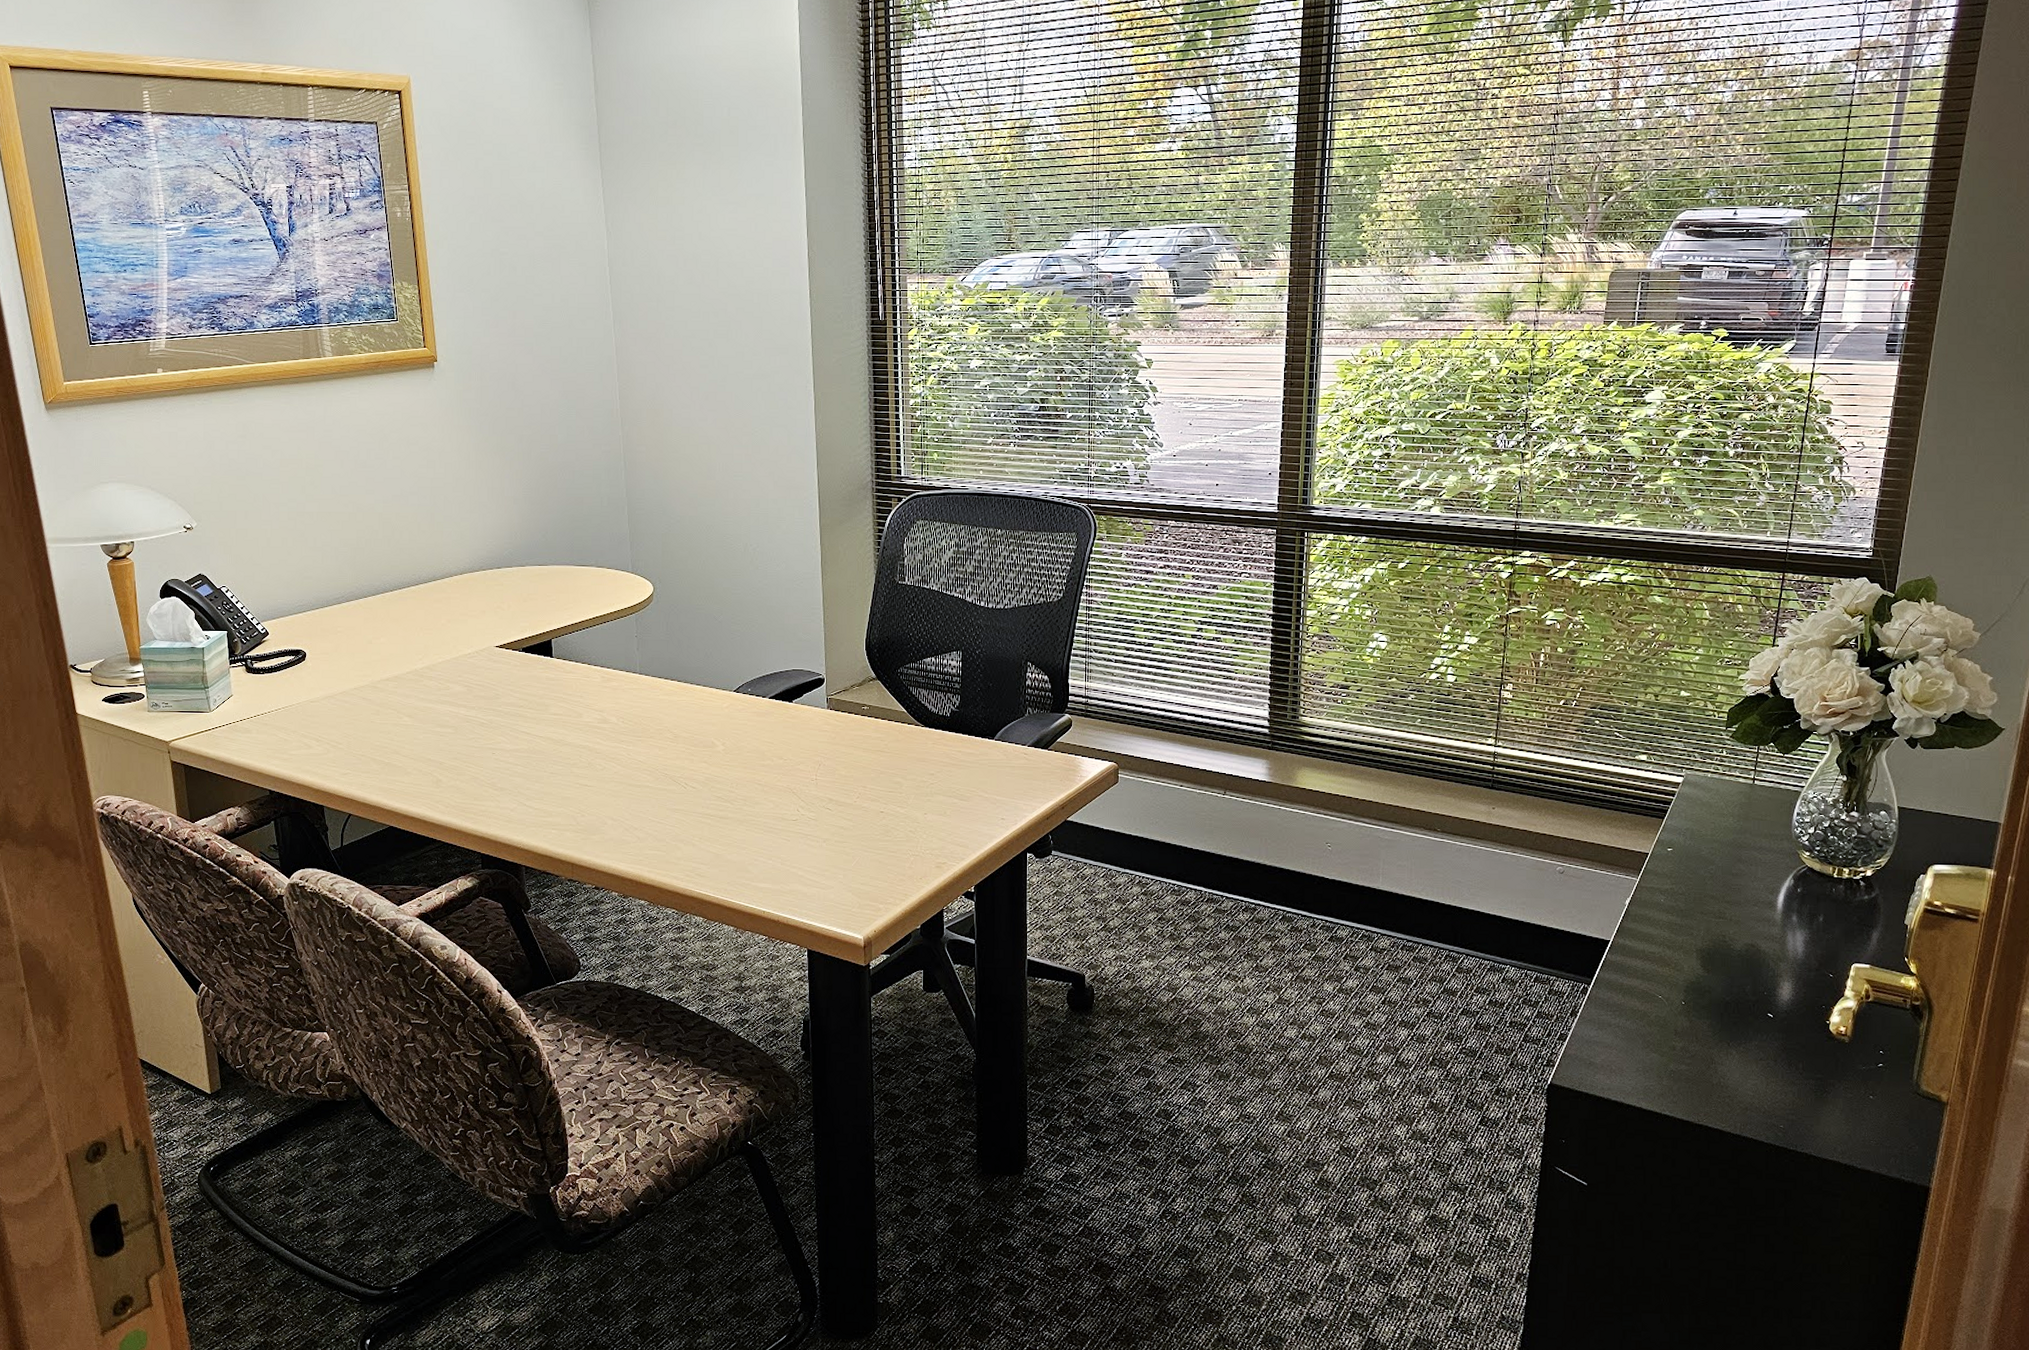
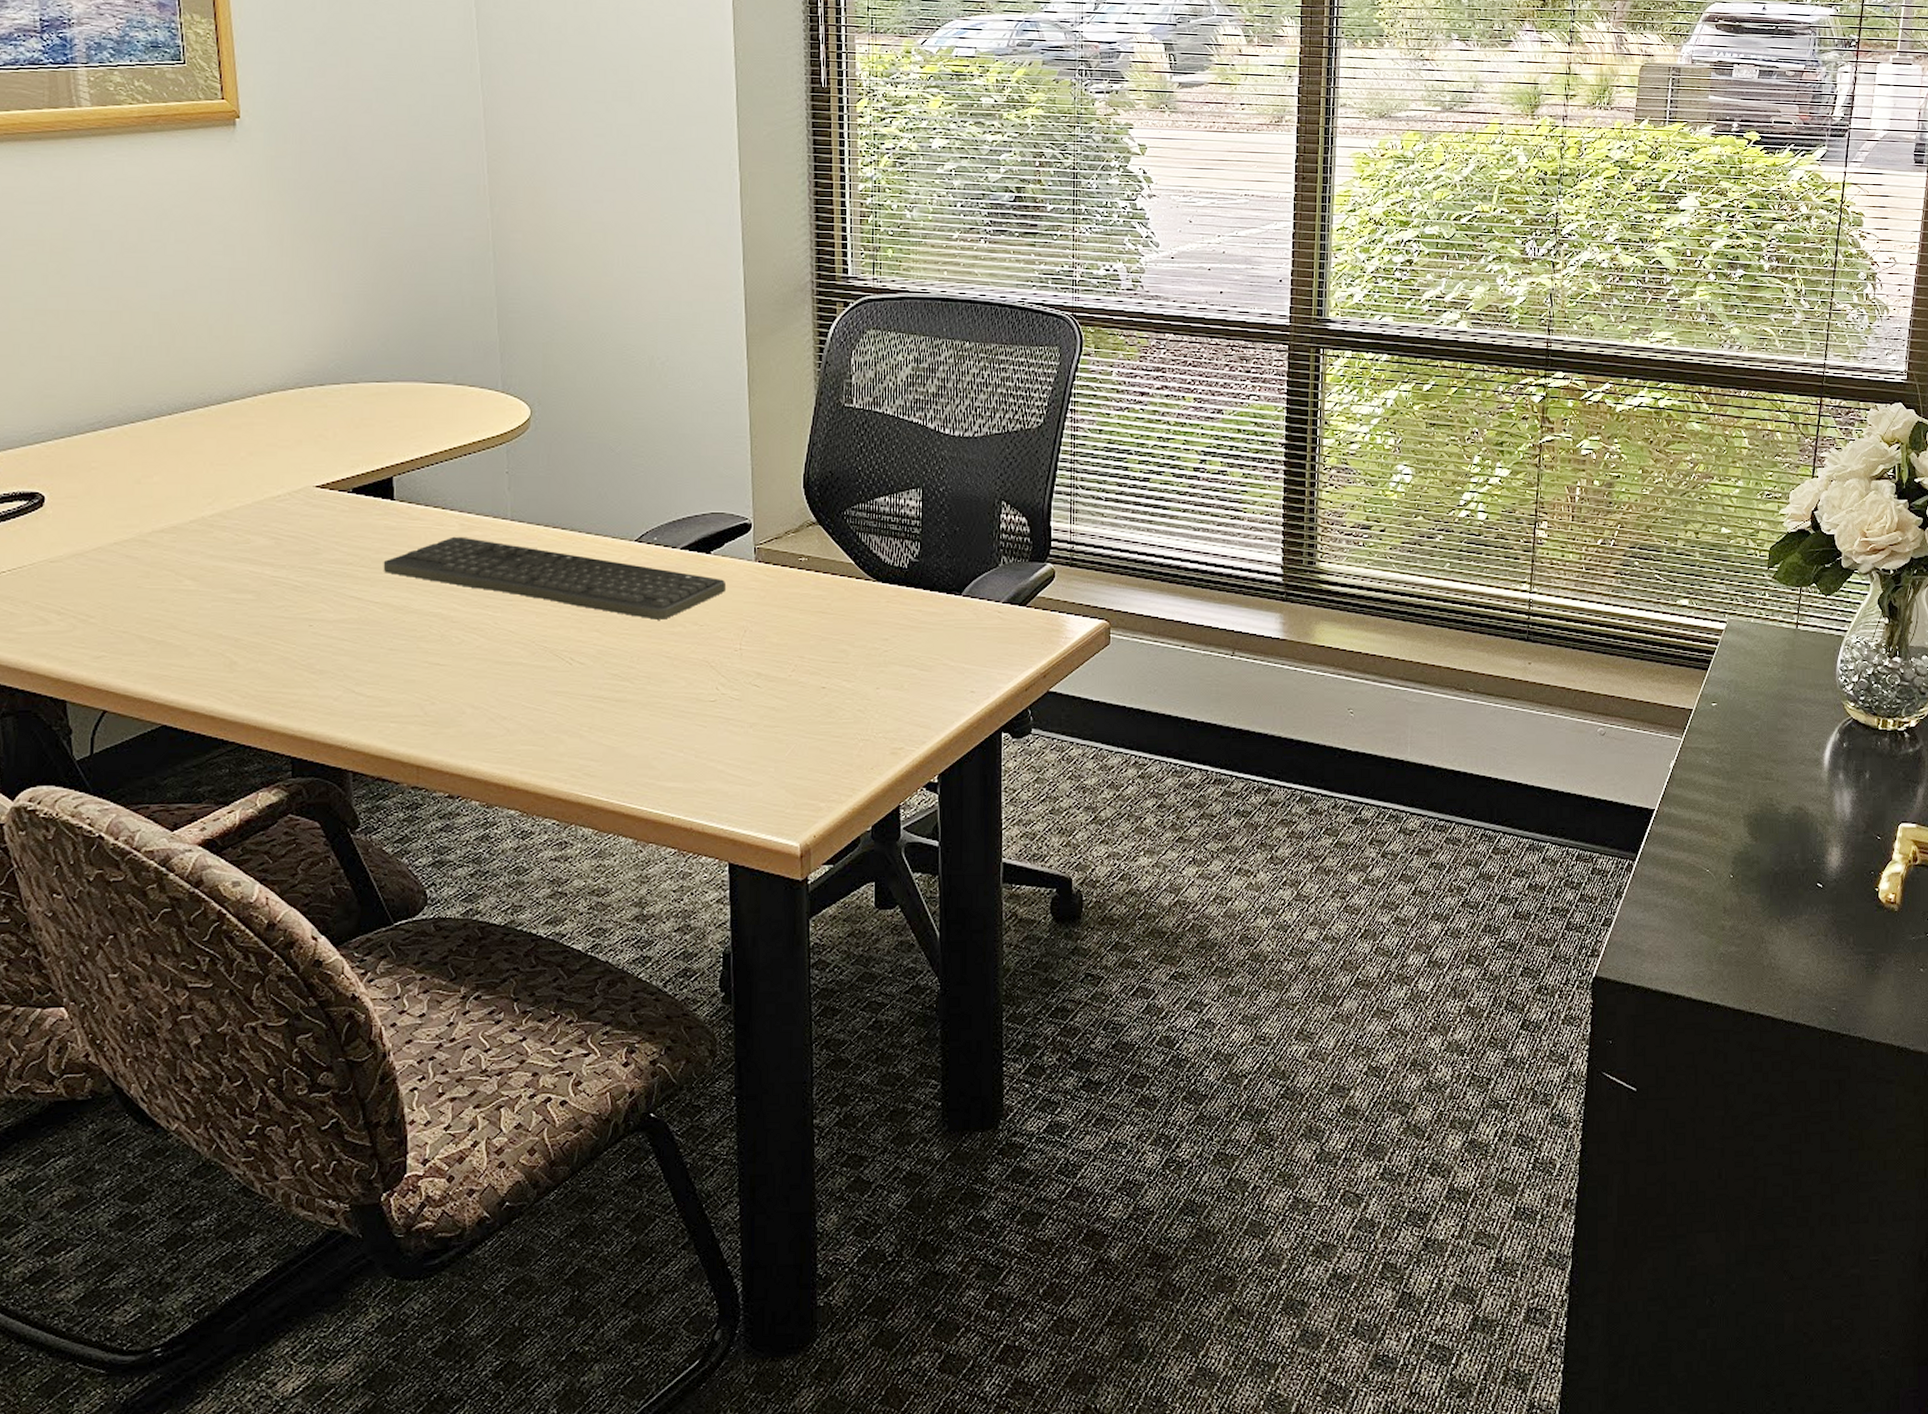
computer keyboard: none [545,686,805,754] -> present [383,536,727,620]

